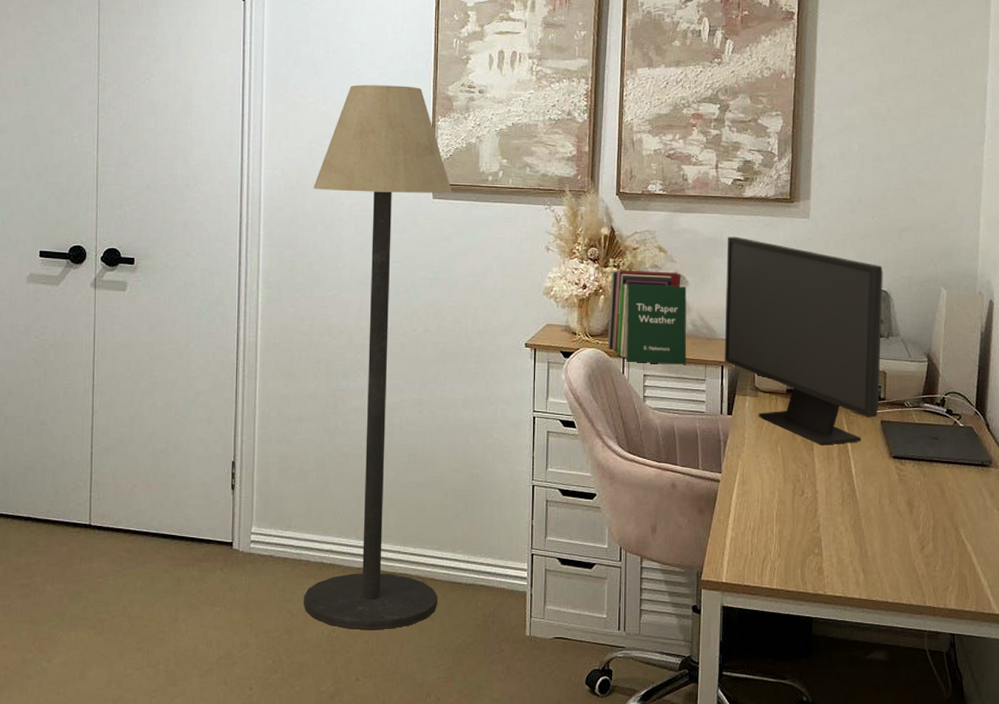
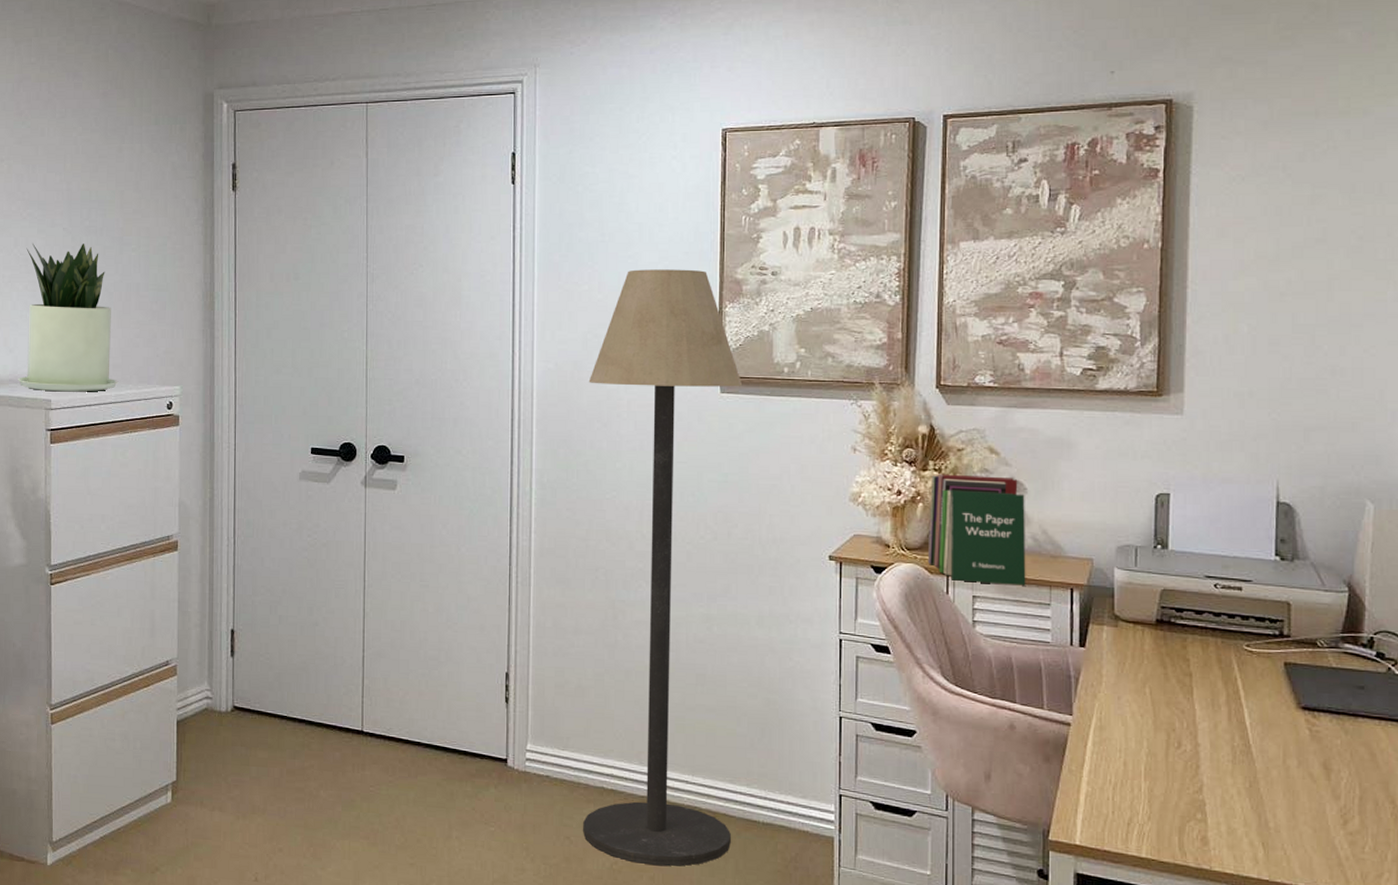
computer monitor: present [724,236,883,445] -> none [1074,436,1285,689]

